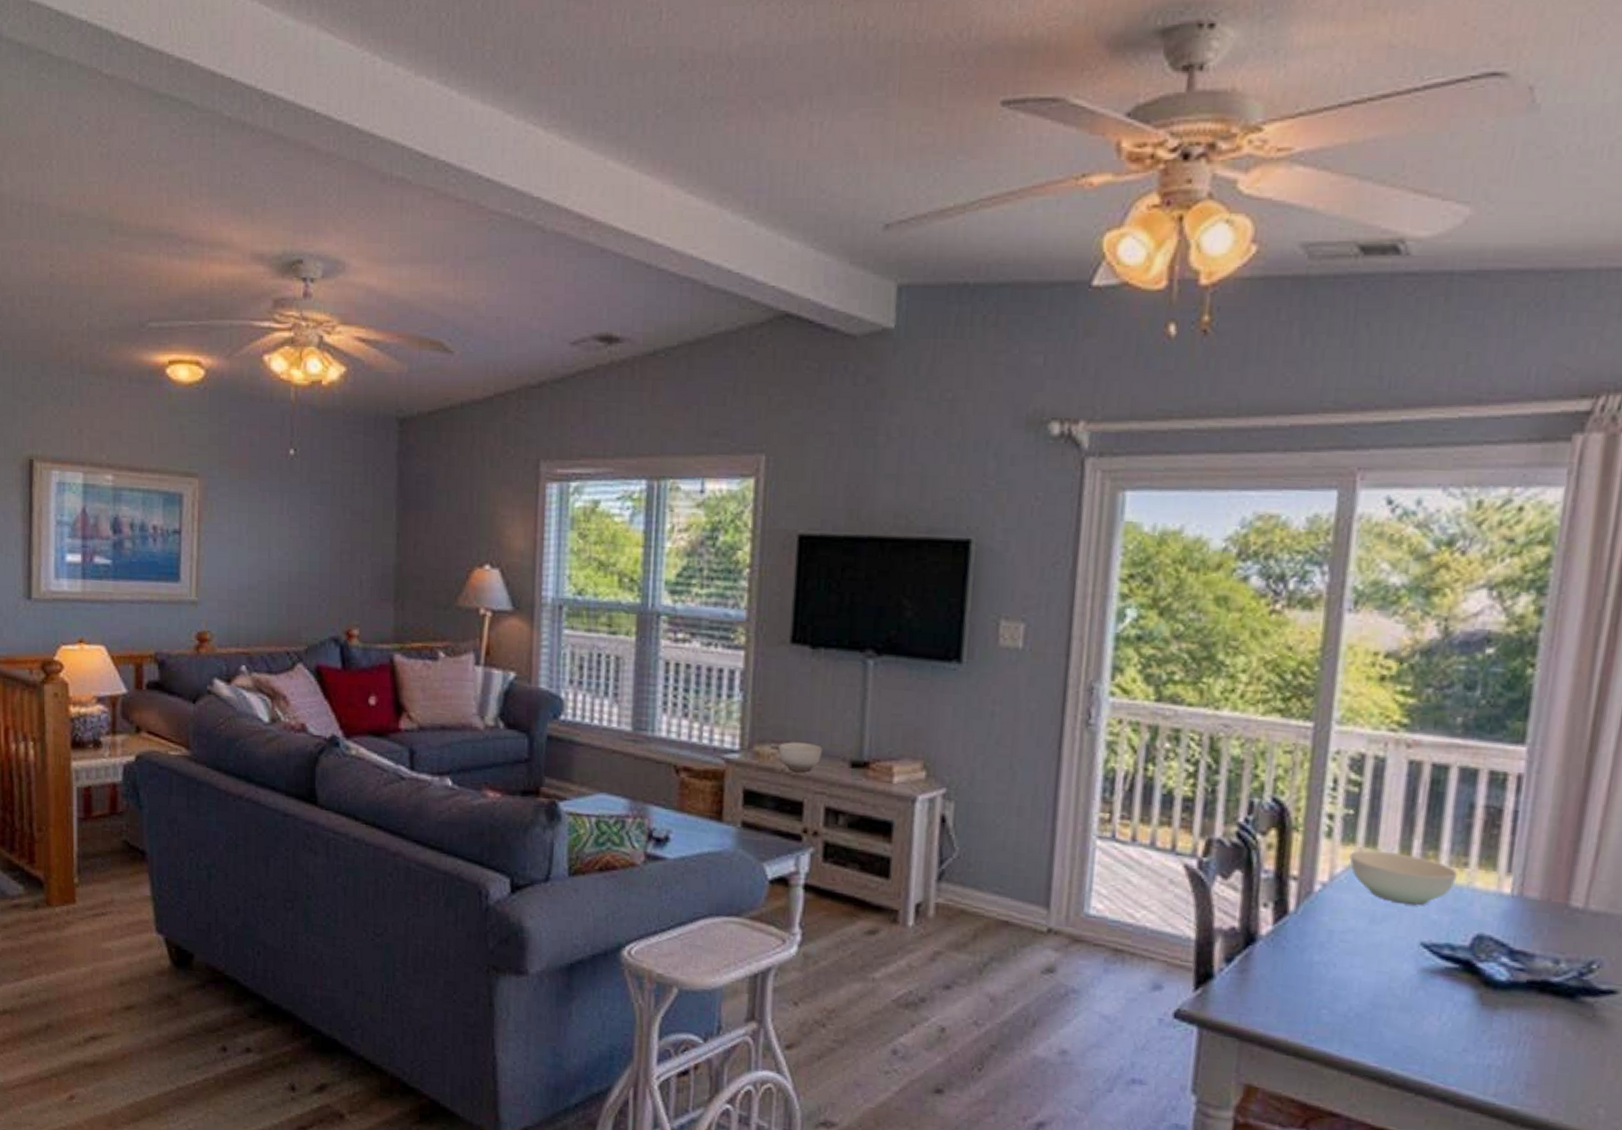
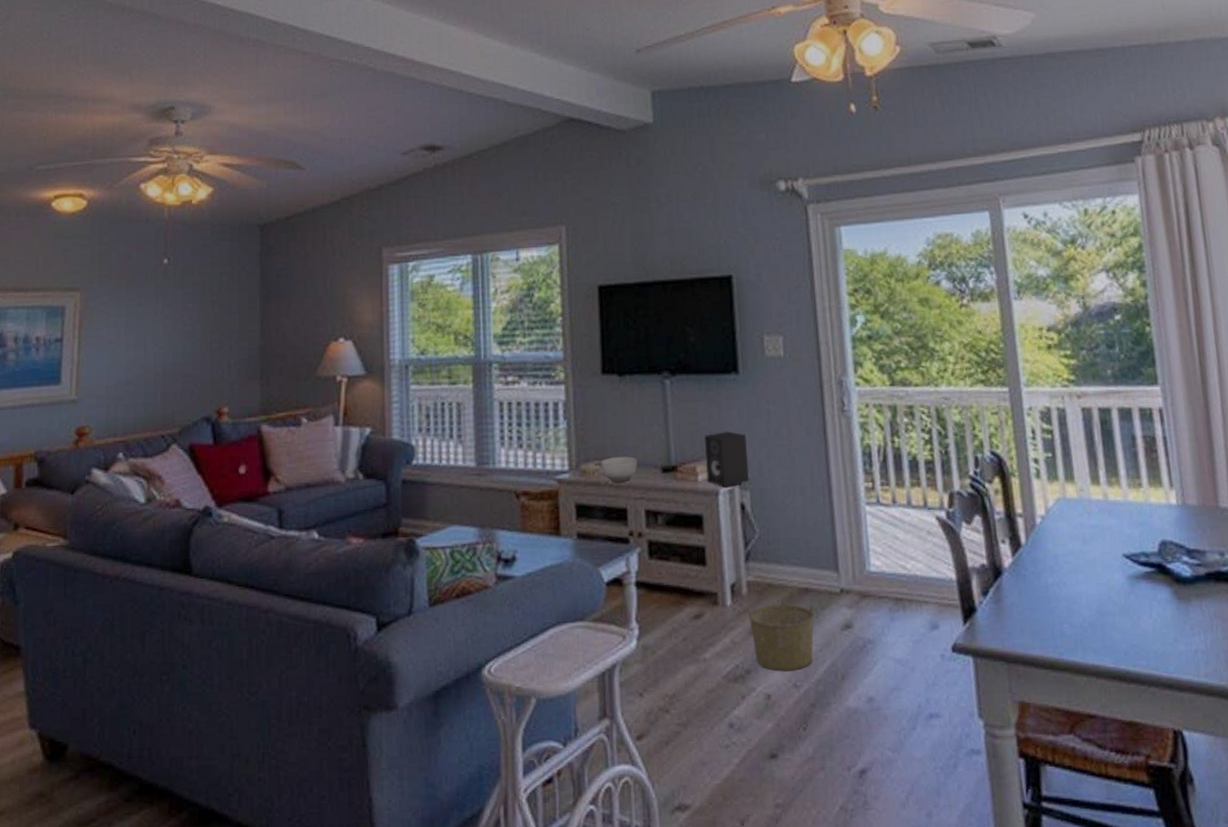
speaker: none [904,729,959,794] -> present [704,431,750,487]
basket: none [931,932,1013,1008] -> present [747,603,815,672]
bowl: present [1349,850,1459,905] -> none [1056,483,1137,525]

